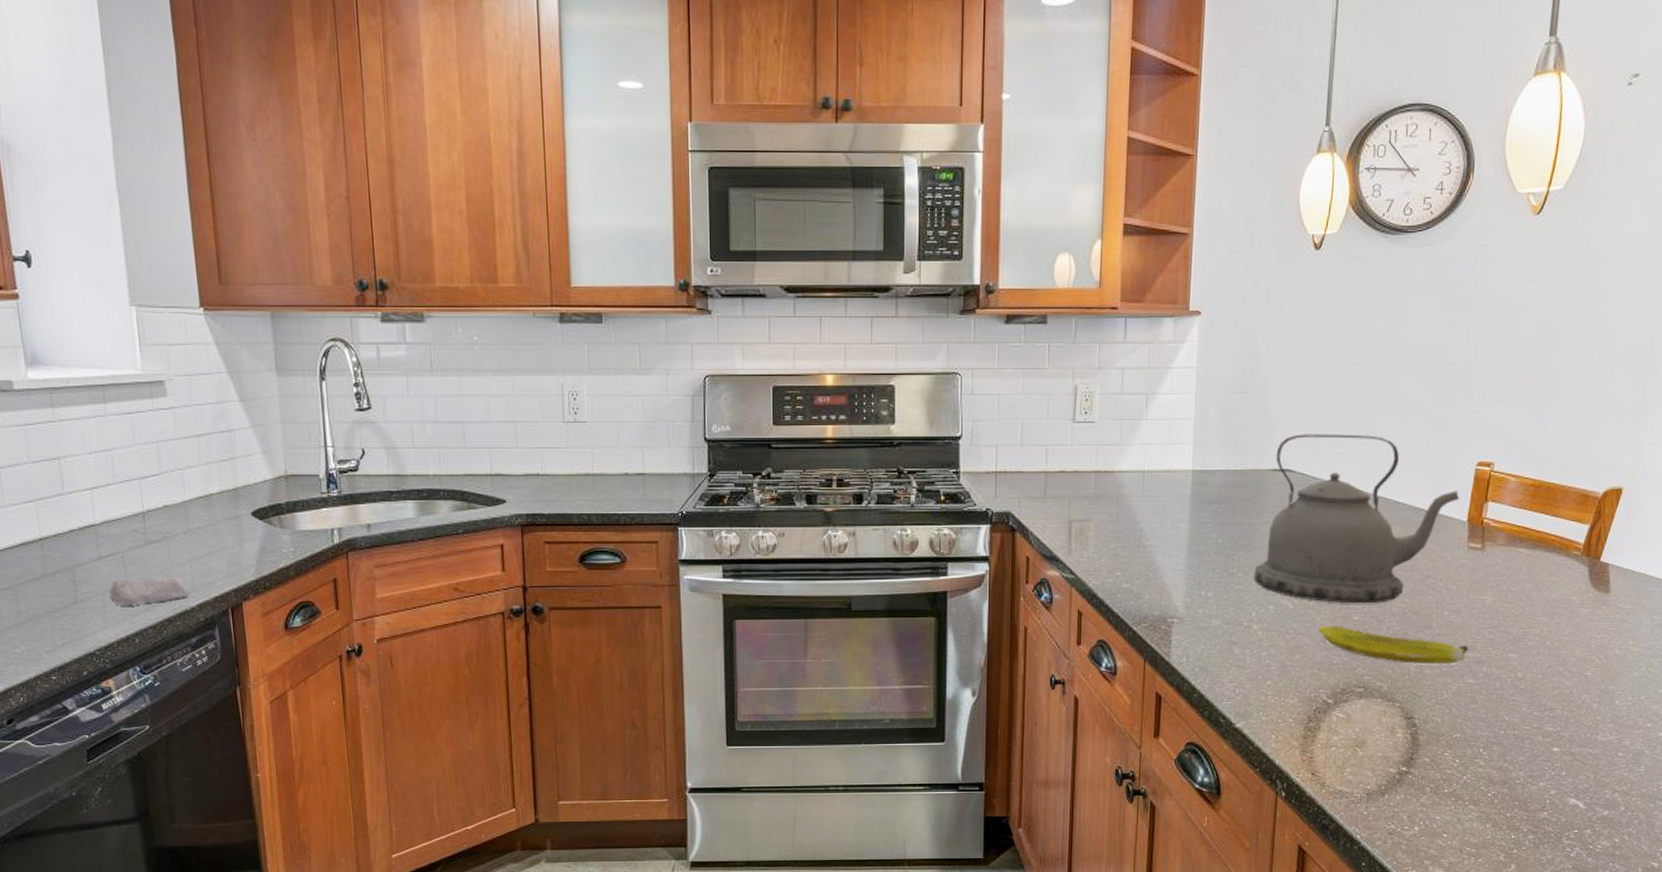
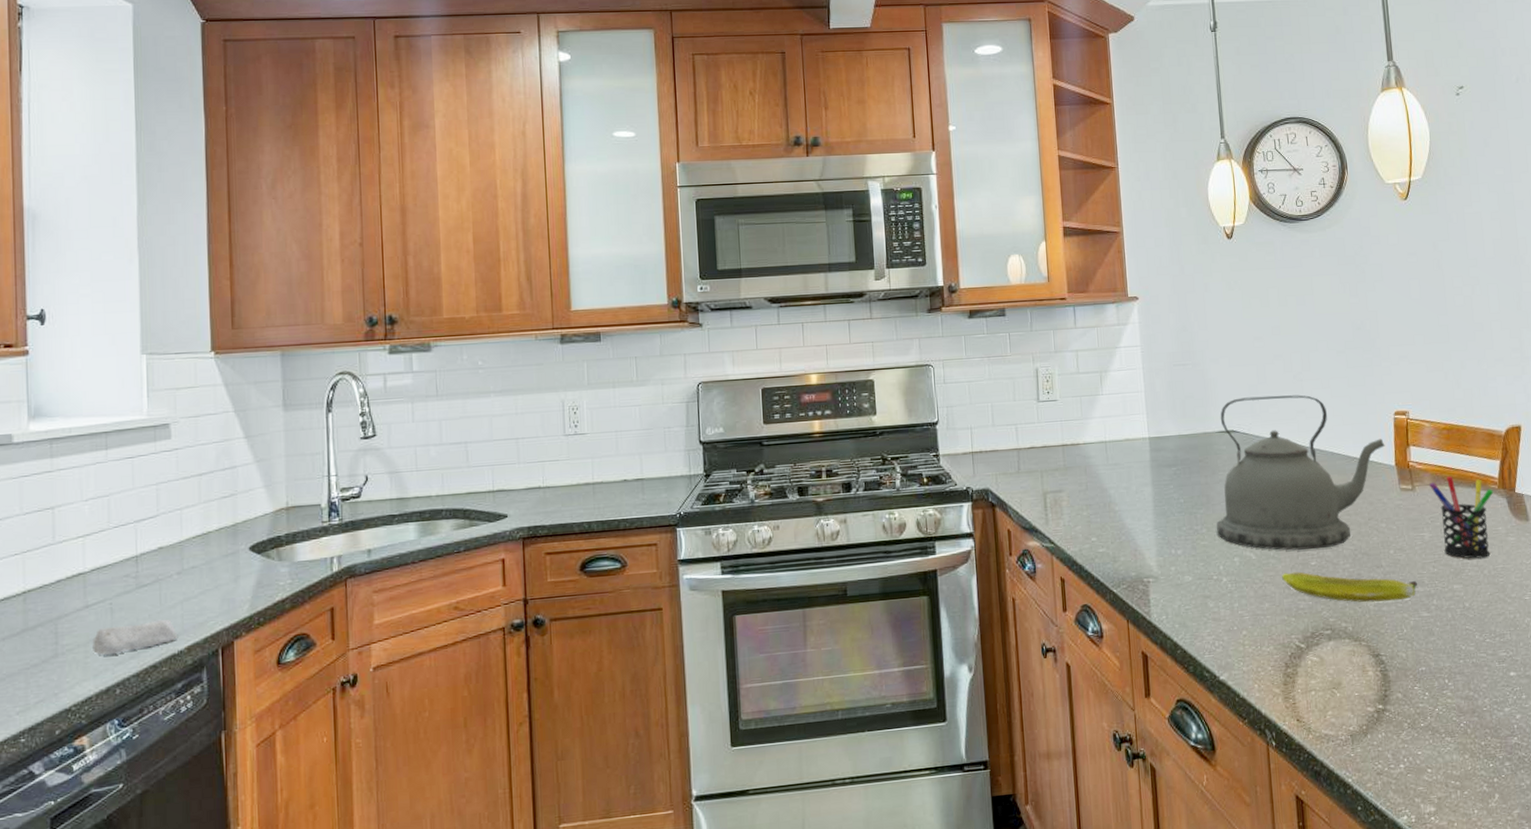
pen holder: none [1501,537,1575,628] -> present [1428,475,1494,559]

